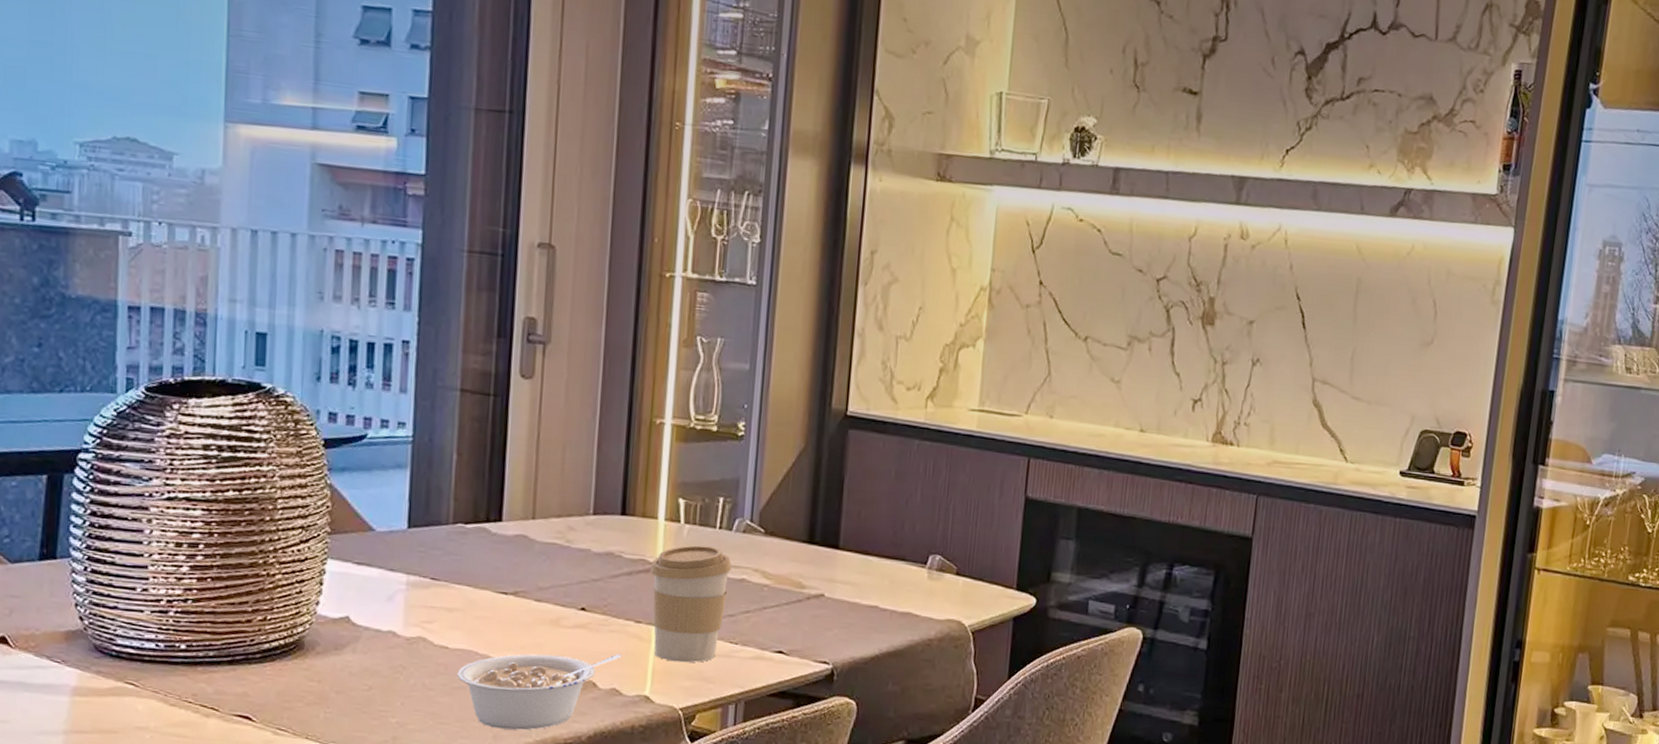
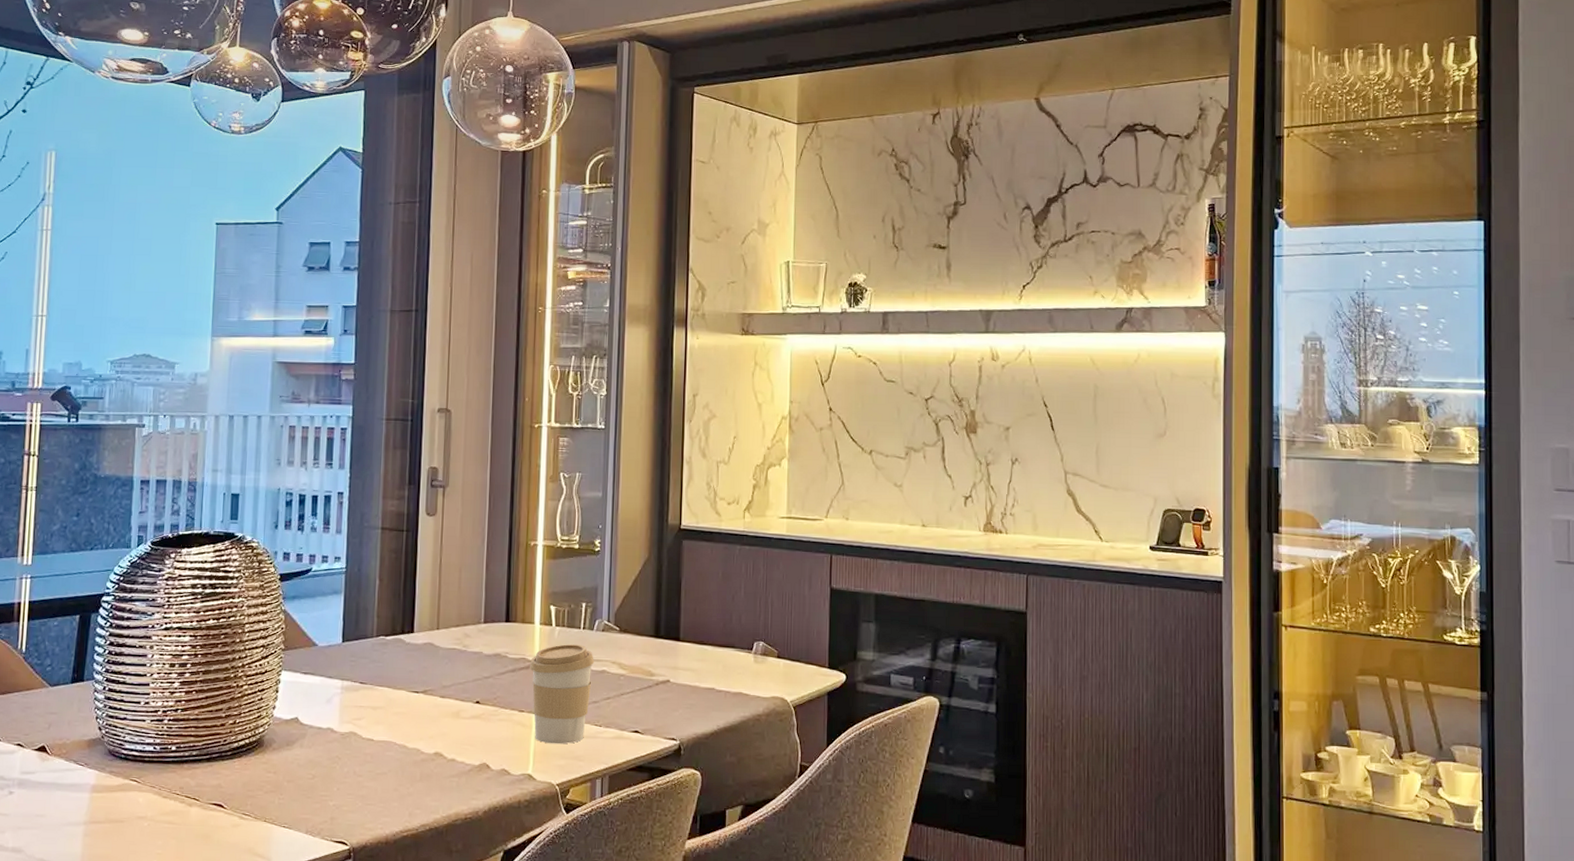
legume: present [457,654,621,730] -> none [380,739,508,808]

